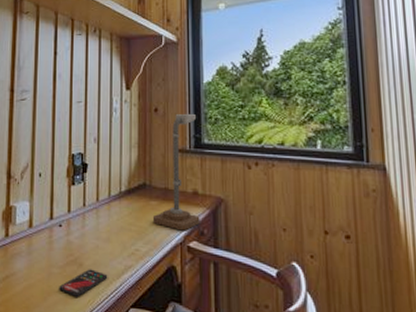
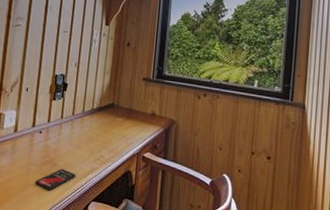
desk lamp: present [152,114,200,231] -> none [116,49,160,144]

